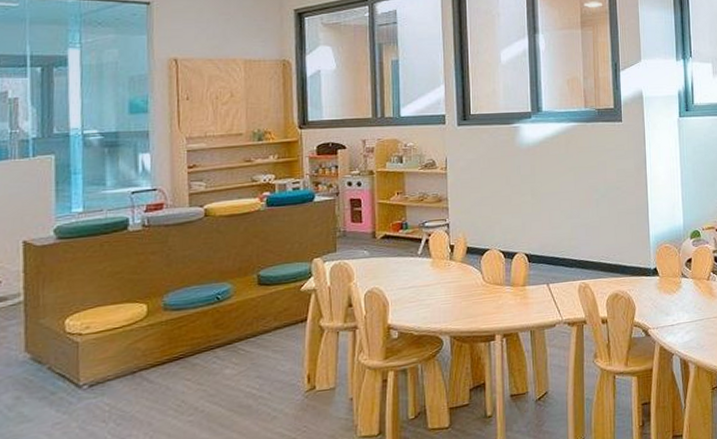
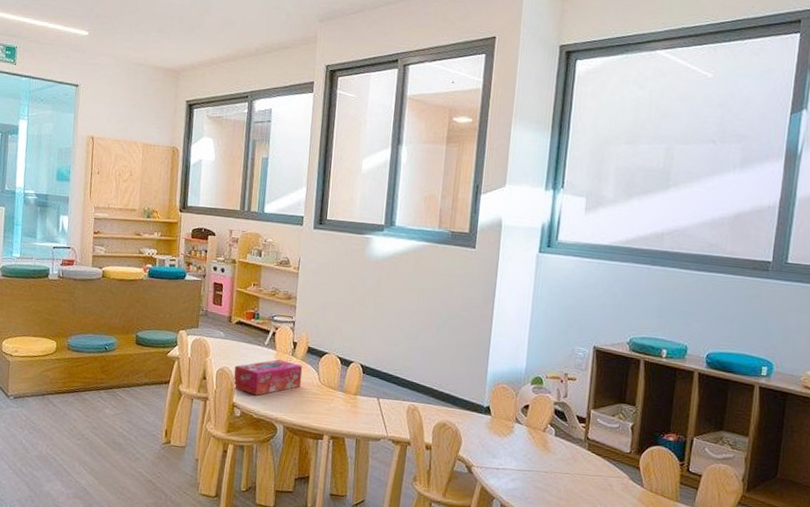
tissue box: none [385,266,464,311] -> present [233,359,303,395]

